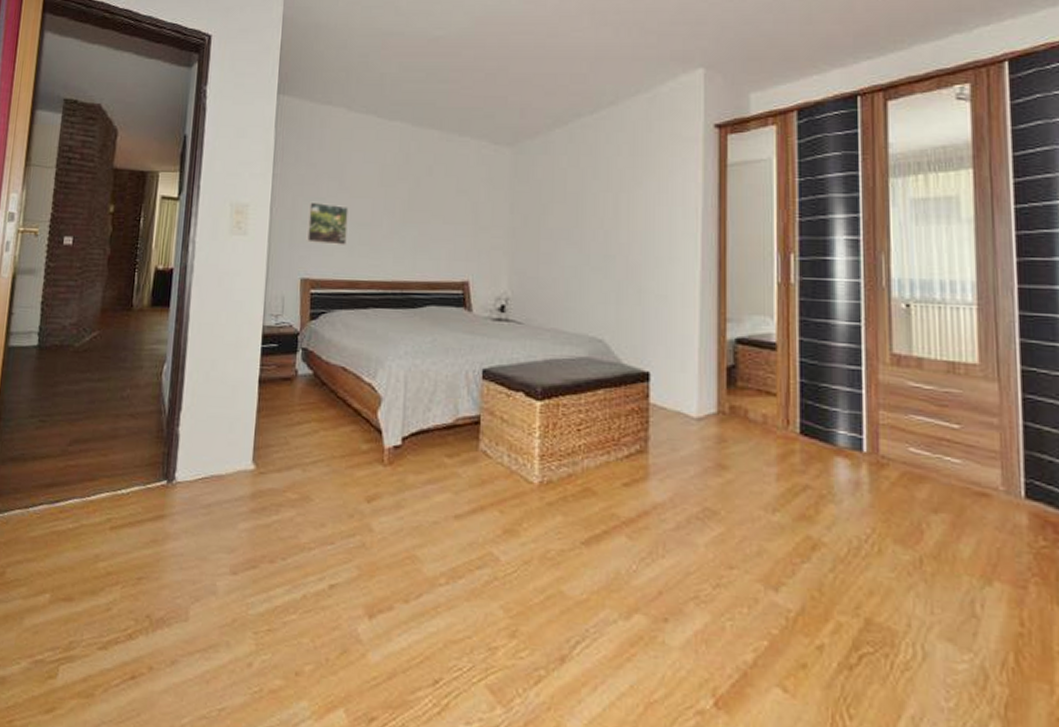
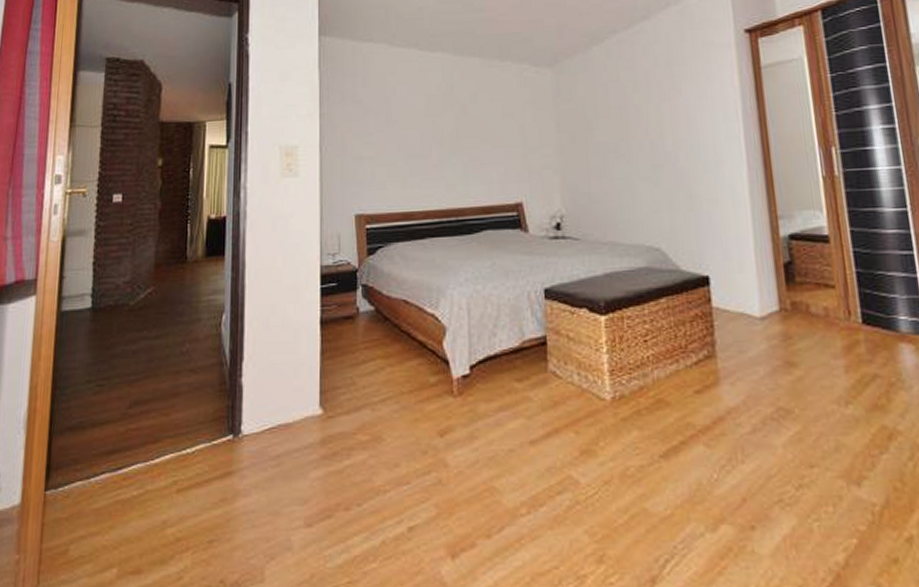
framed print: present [306,201,349,245] -> none [357,137,398,179]

